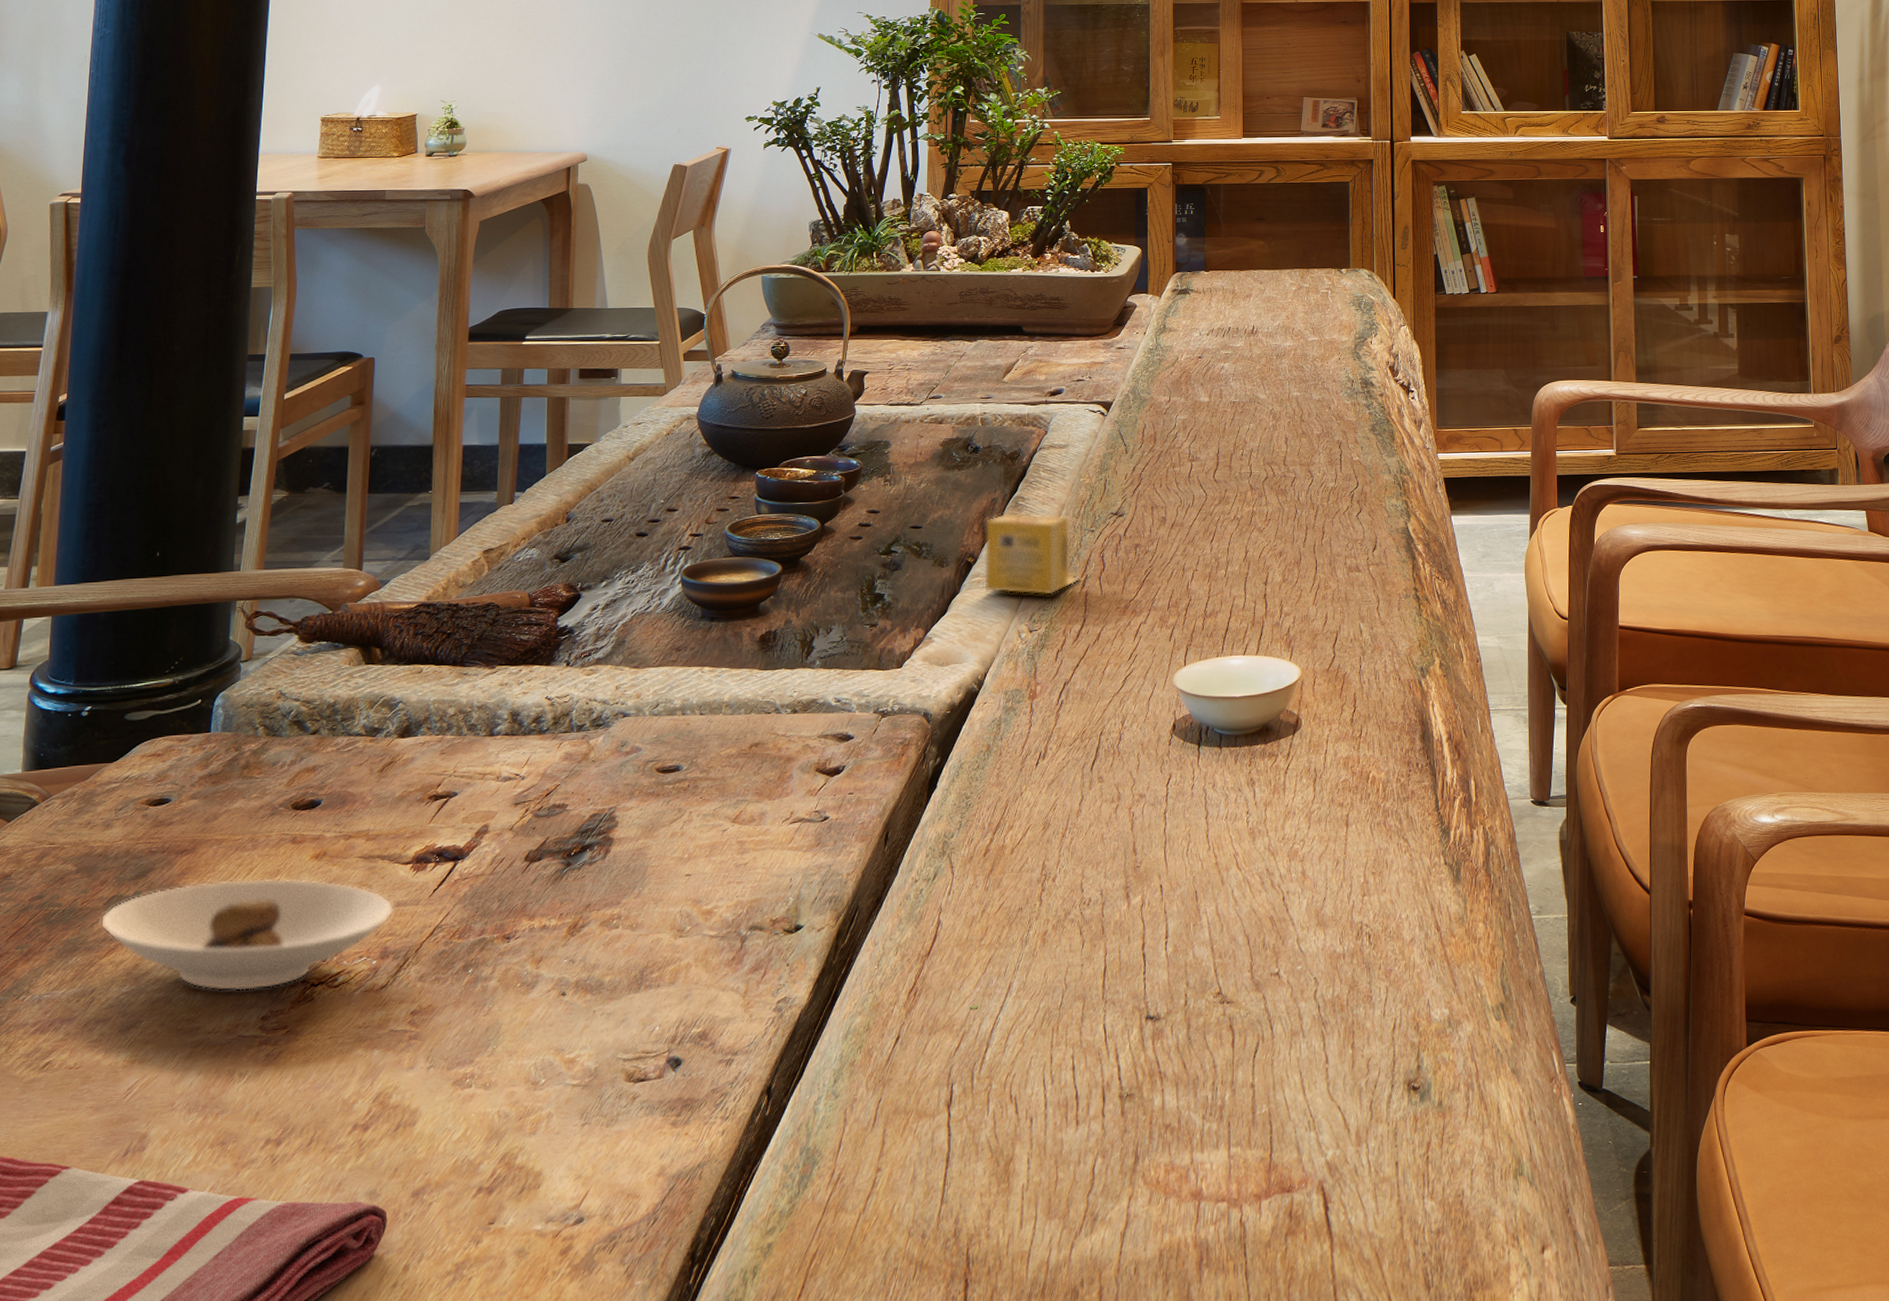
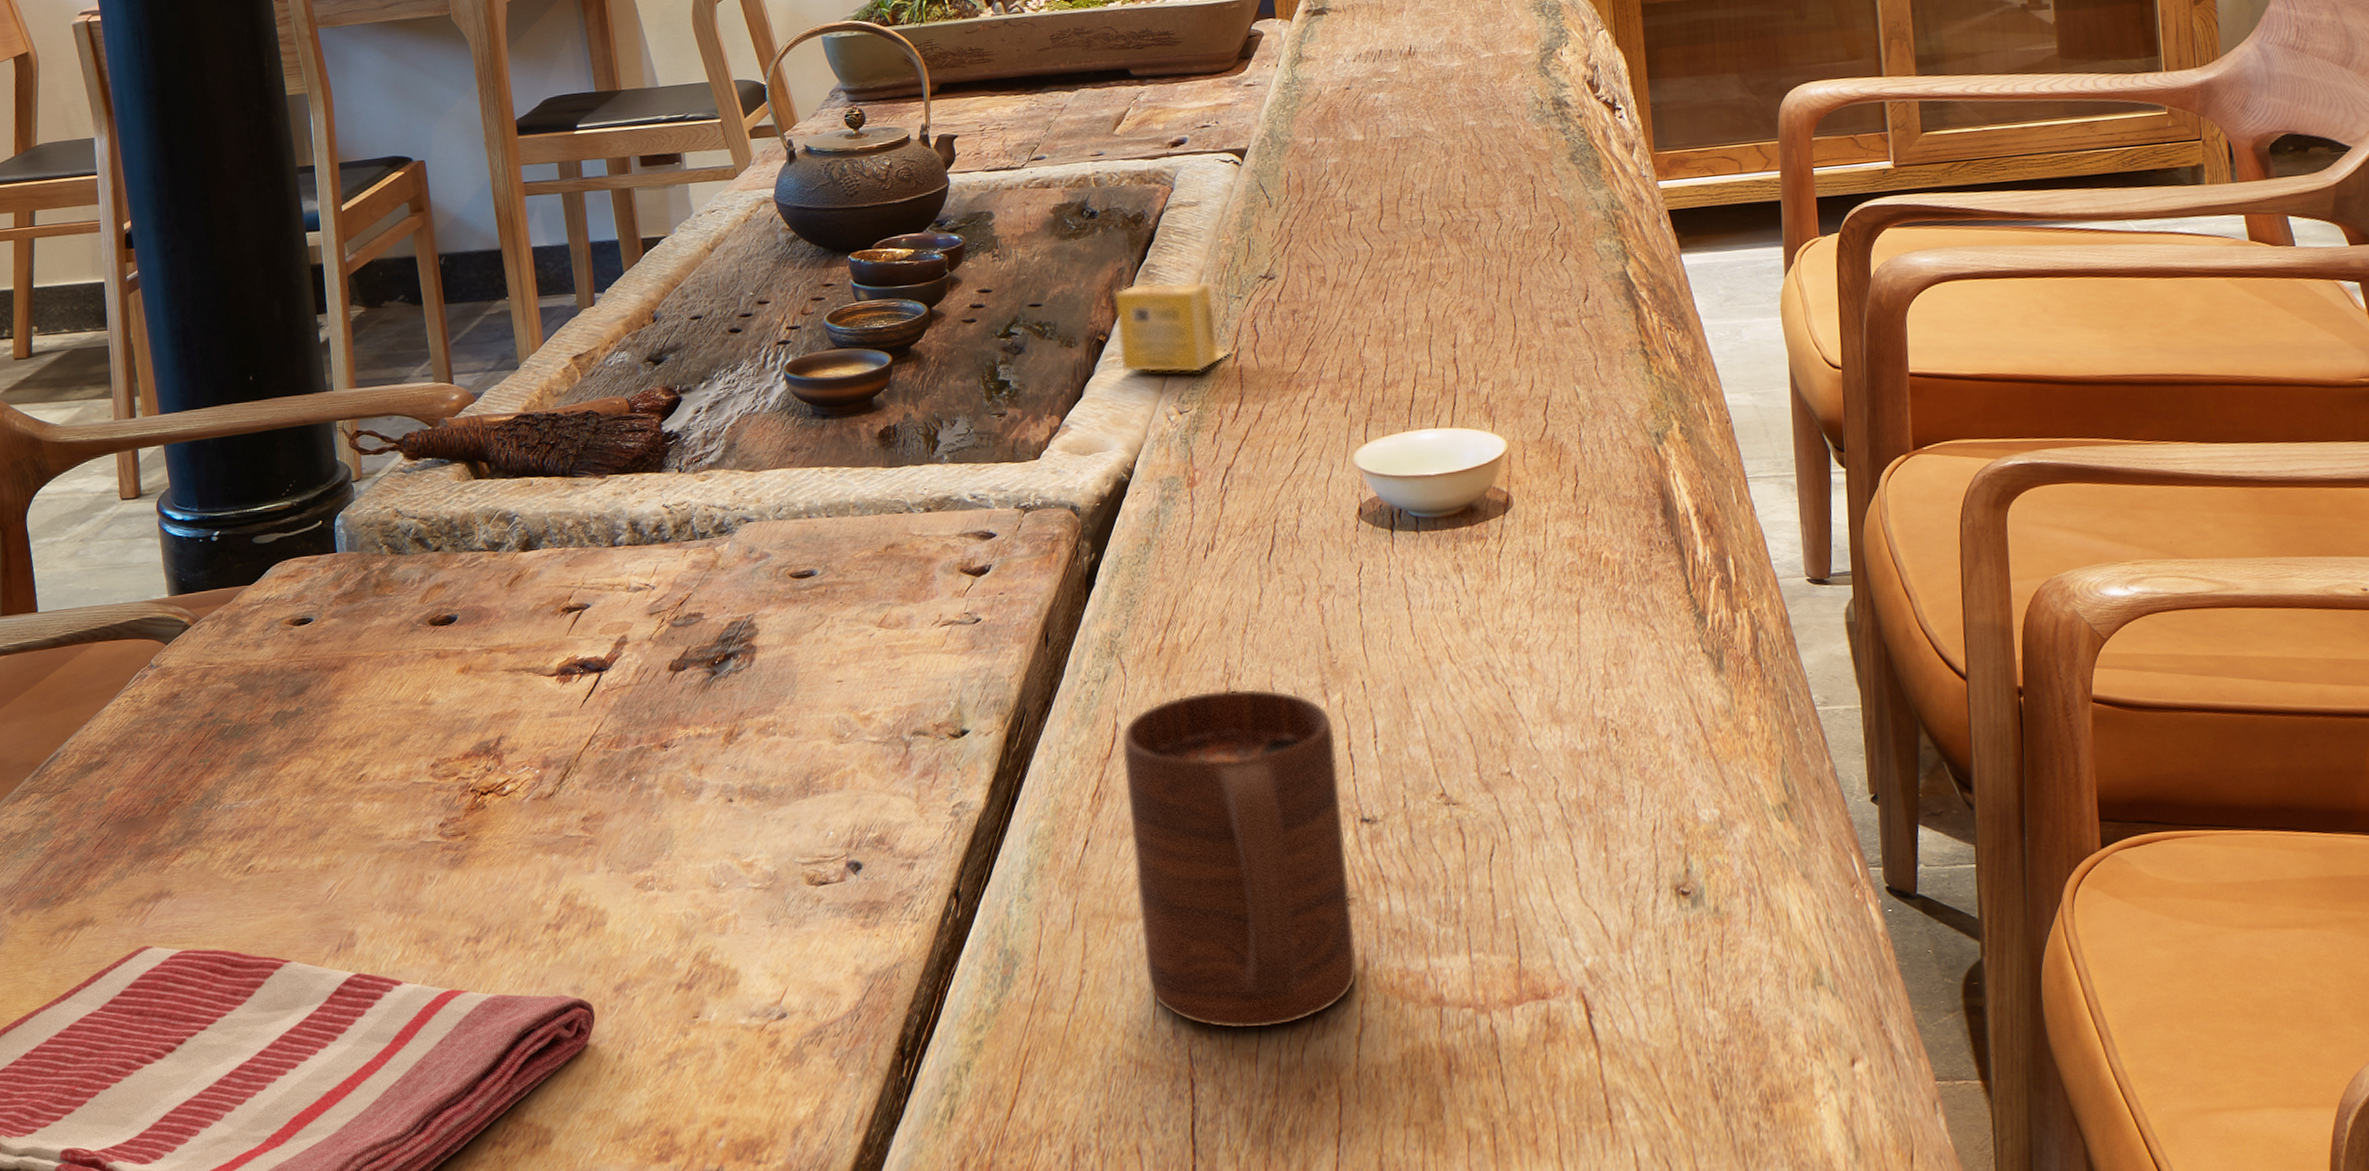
saucer: present [100,878,395,992] -> none [270,692,548,800]
cup: none [936,889,1132,1228] -> present [1121,688,1358,1030]

